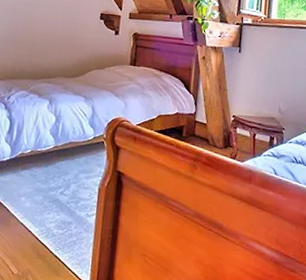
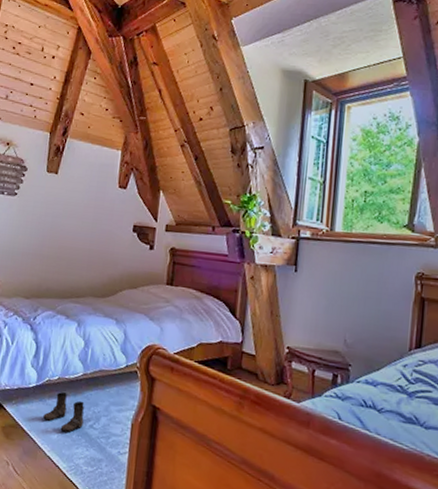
boots: none [15,163,56,200] -> present [42,391,85,432]

